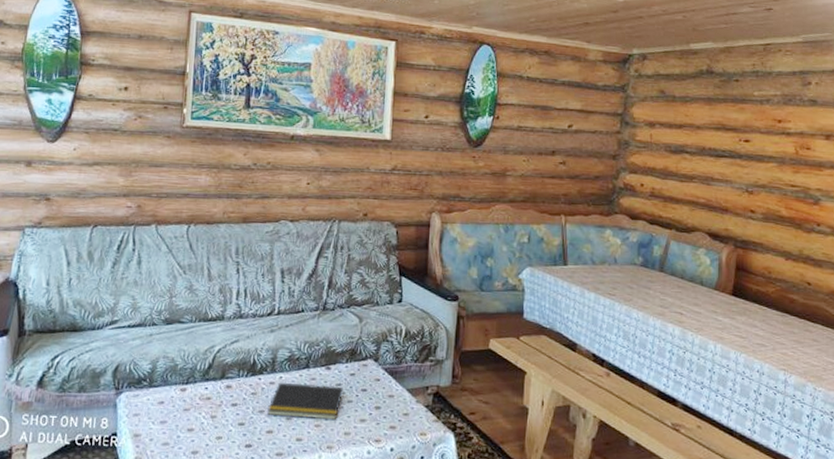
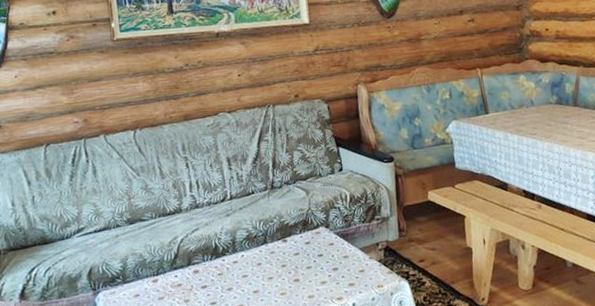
notepad: present [267,382,343,420] -> none [235,255,302,291]

